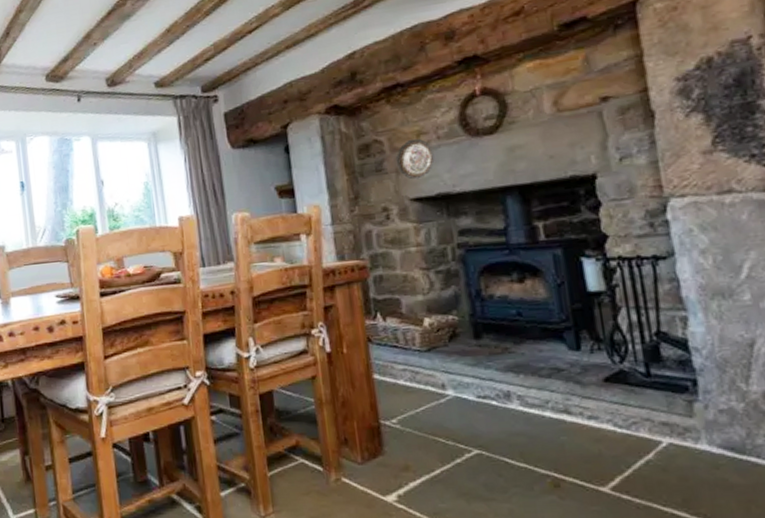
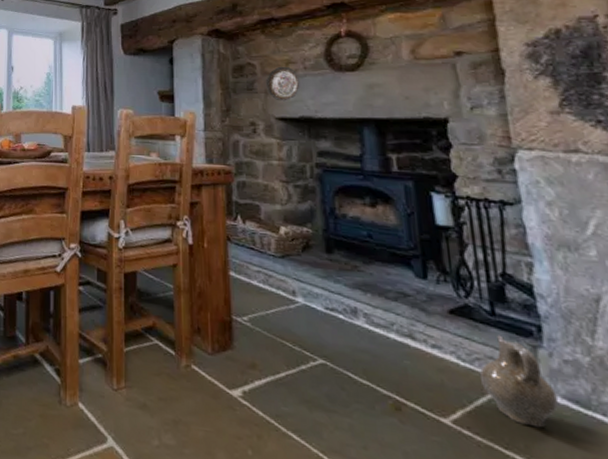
ceramic jug: none [636,395,714,481] -> present [479,335,558,428]

